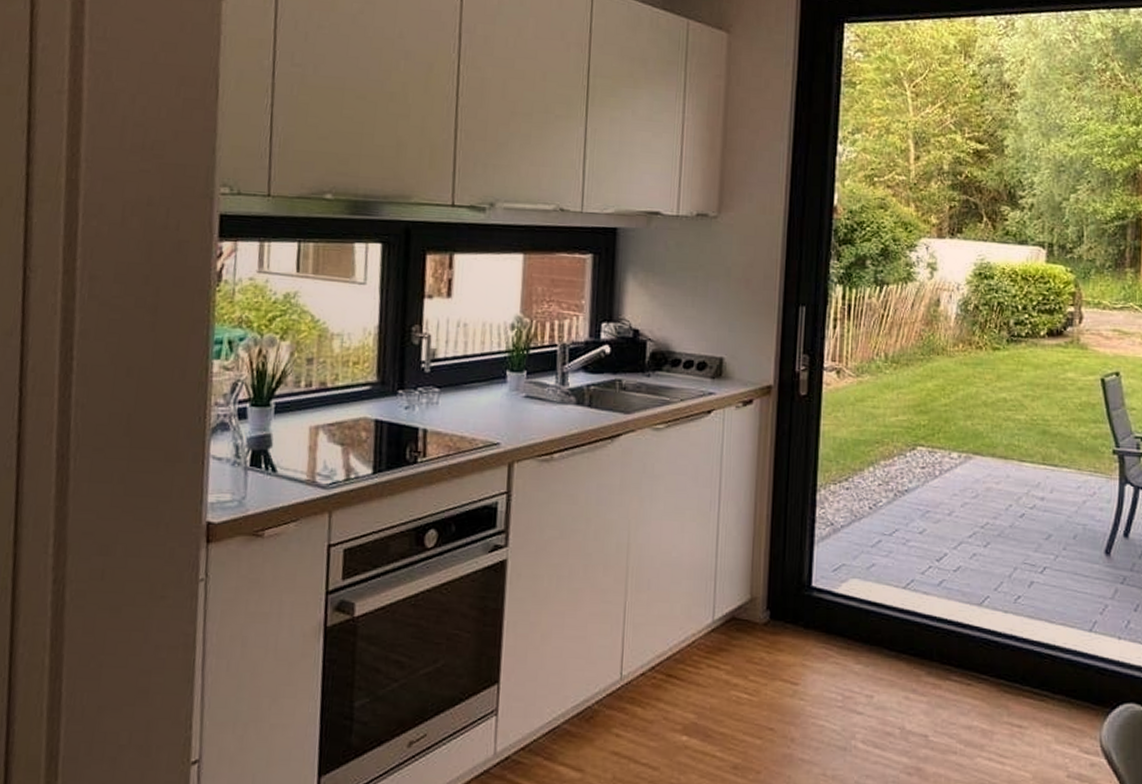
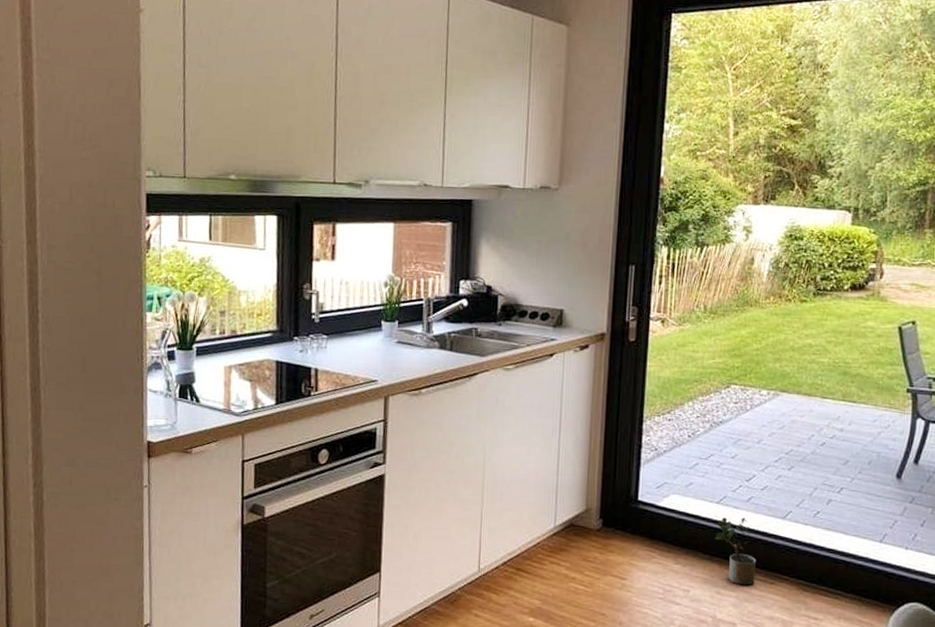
potted plant: none [902,605,951,688] -> present [715,517,757,586]

